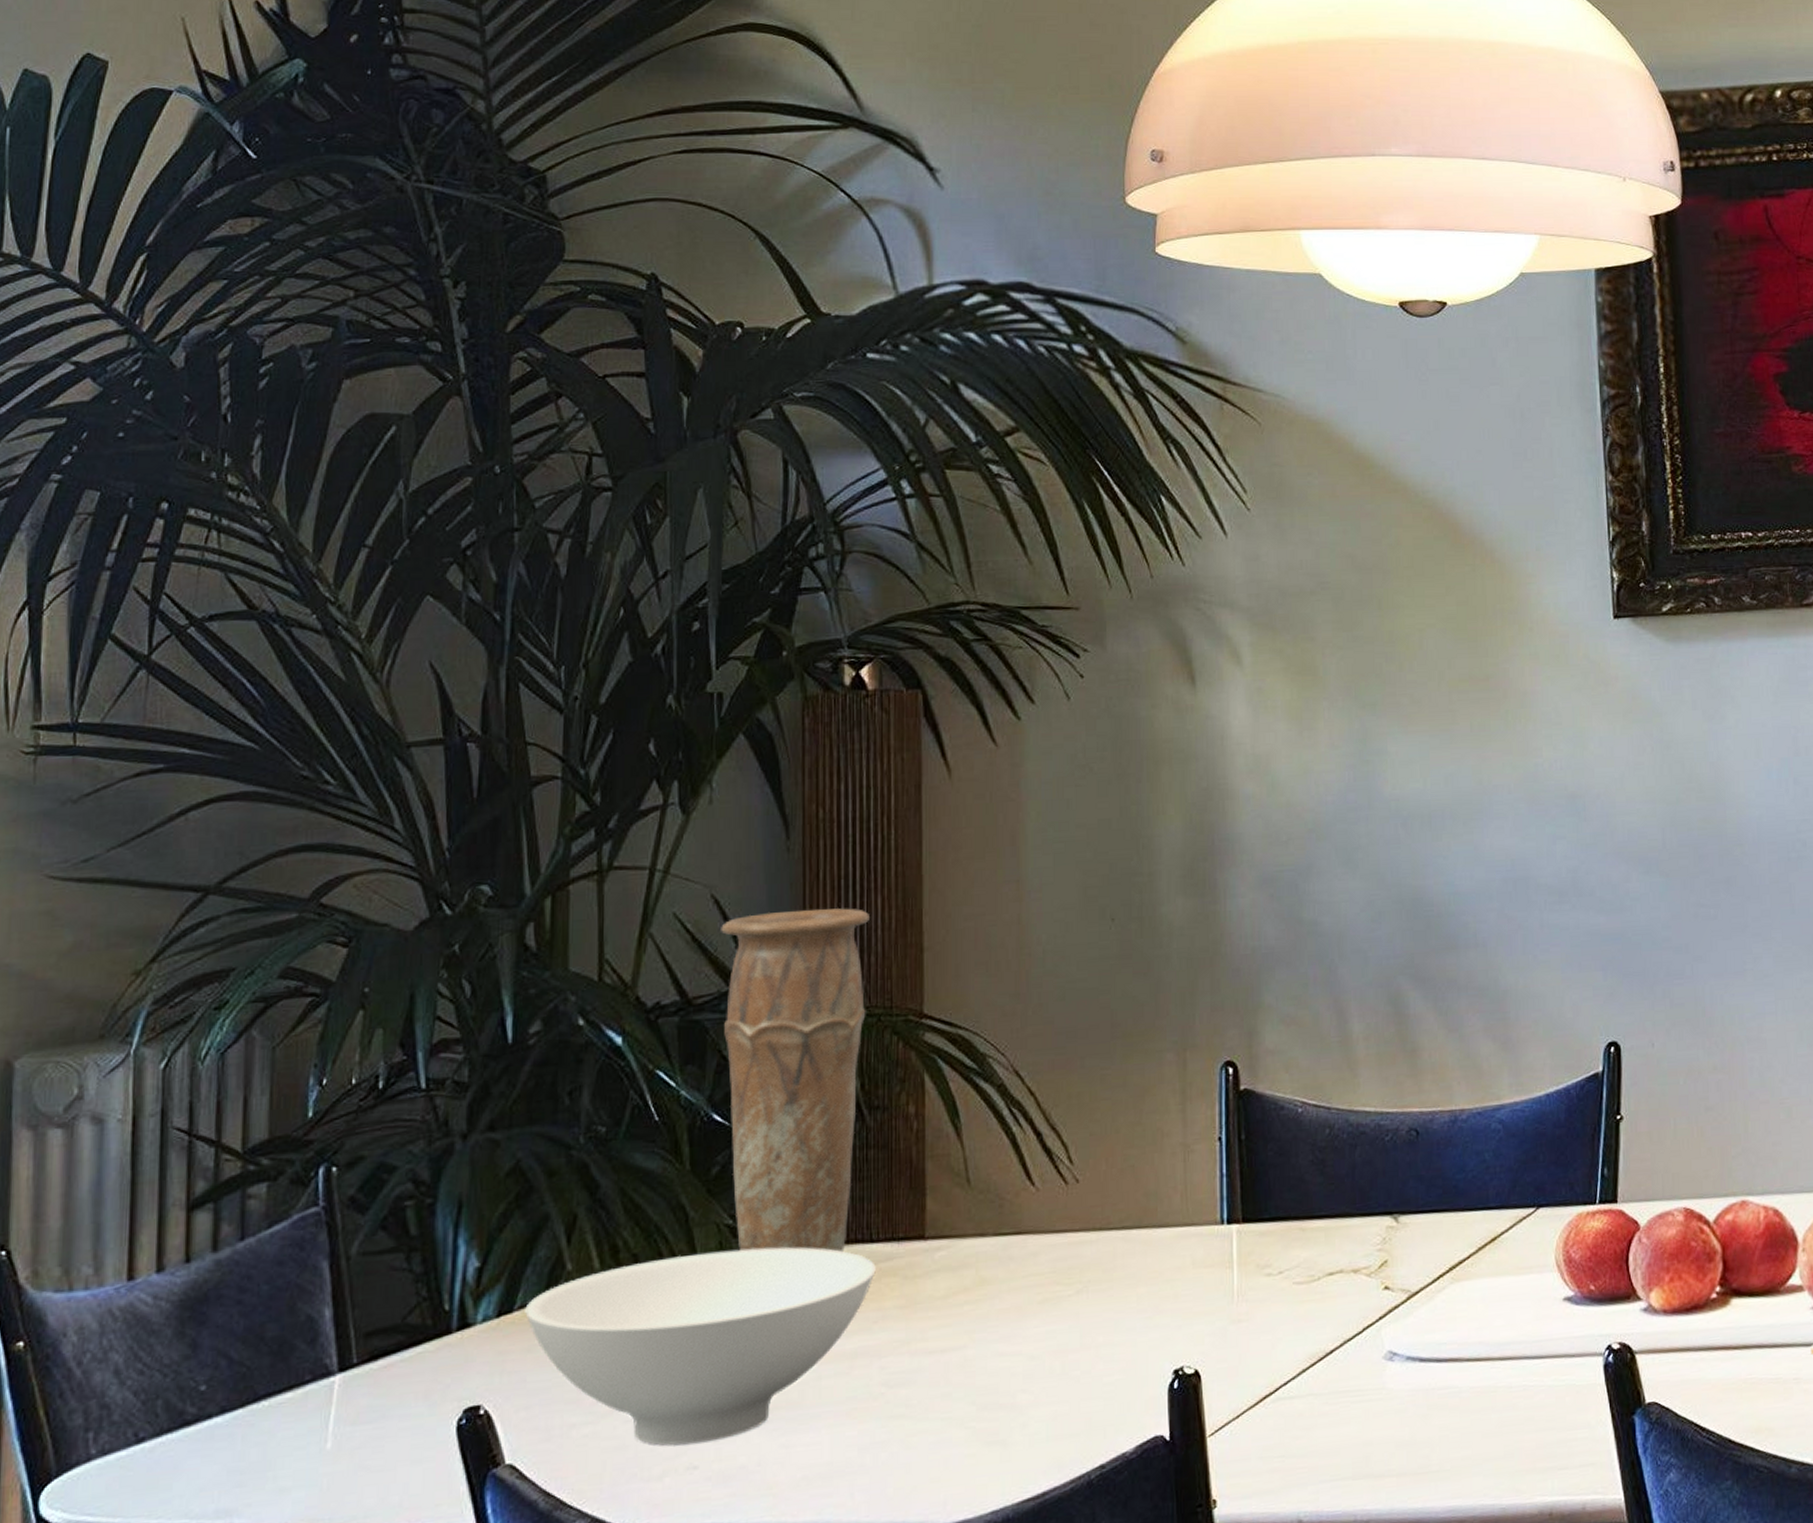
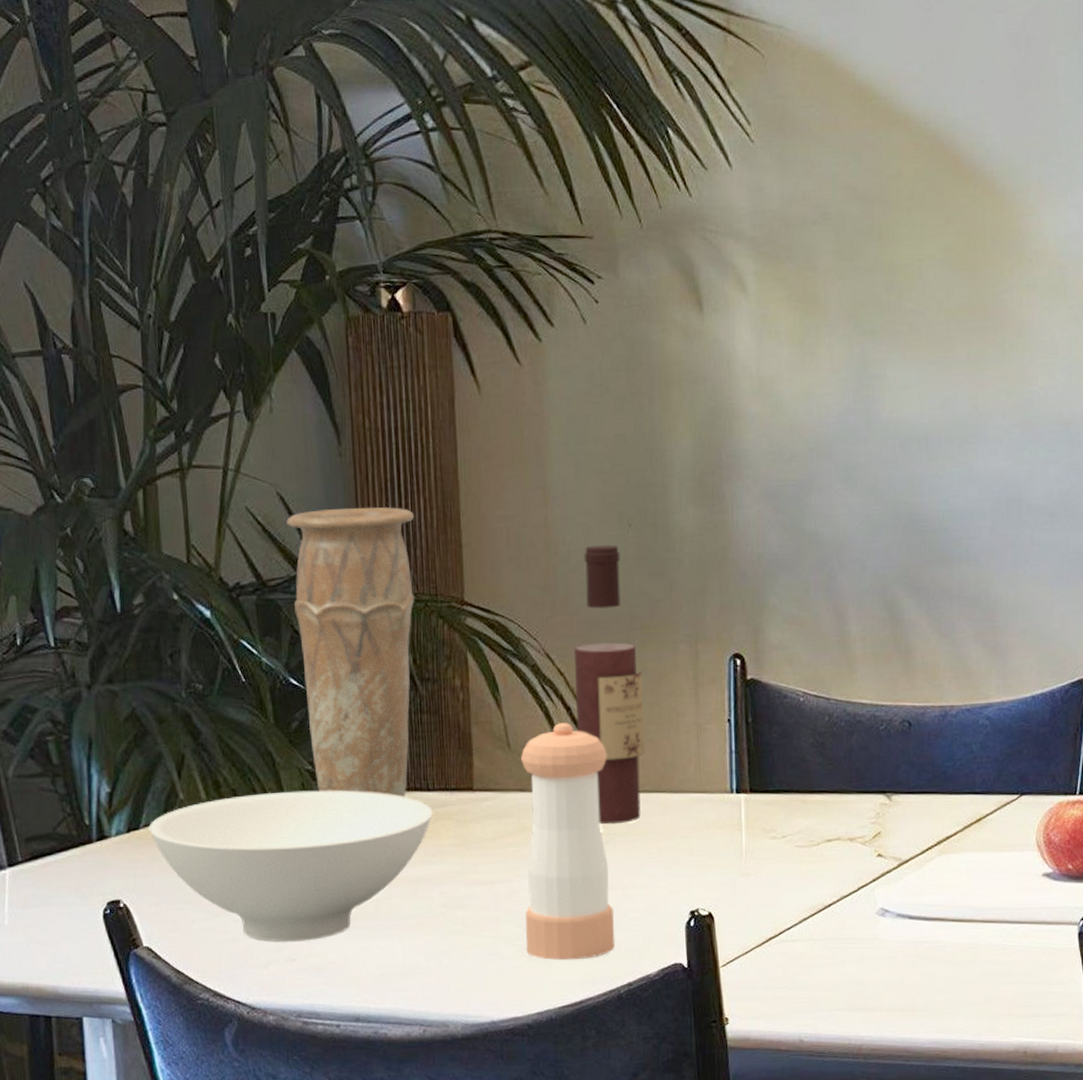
pepper shaker: none [980,1151,1086,1443] -> present [521,723,615,960]
wine bottle: none [1048,942,1125,1271] -> present [574,545,645,825]

